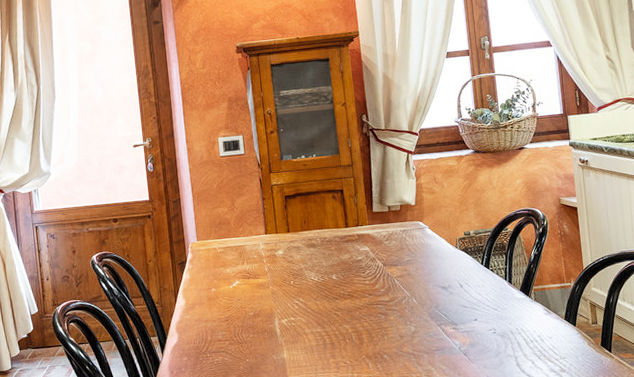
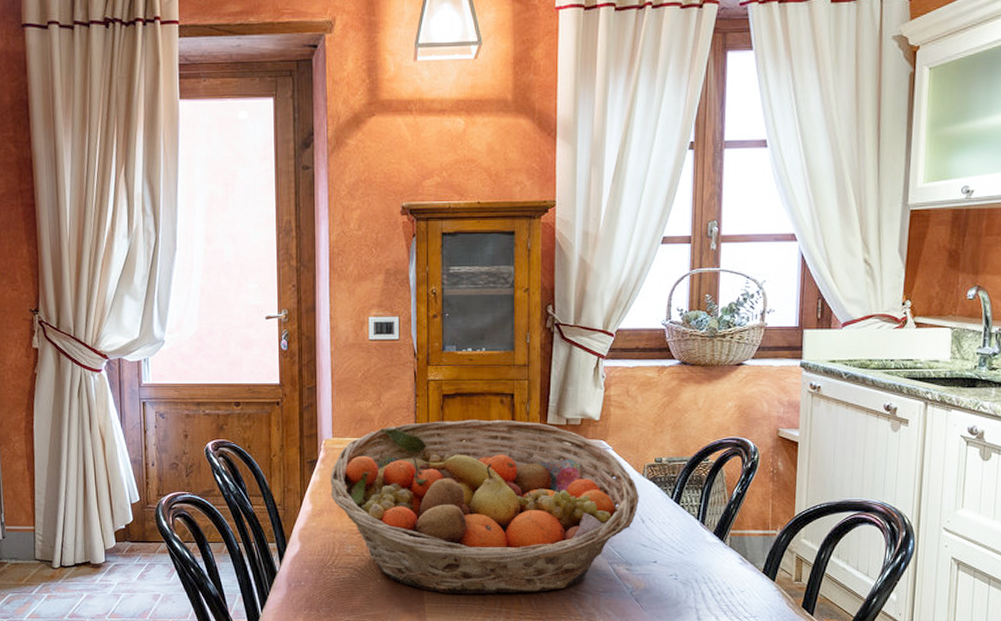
fruit basket: none [198,212,456,366] -> present [330,419,639,594]

